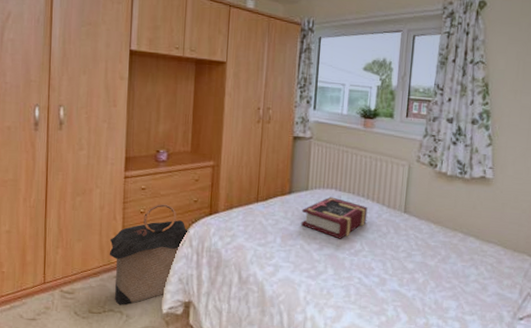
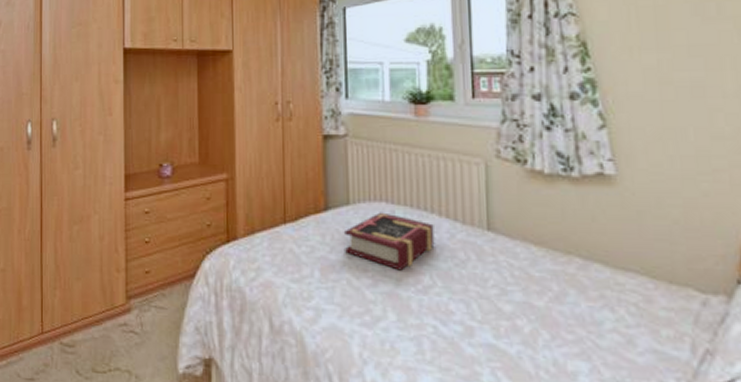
laundry hamper: present [109,204,190,305] -> none [112,230,204,363]

